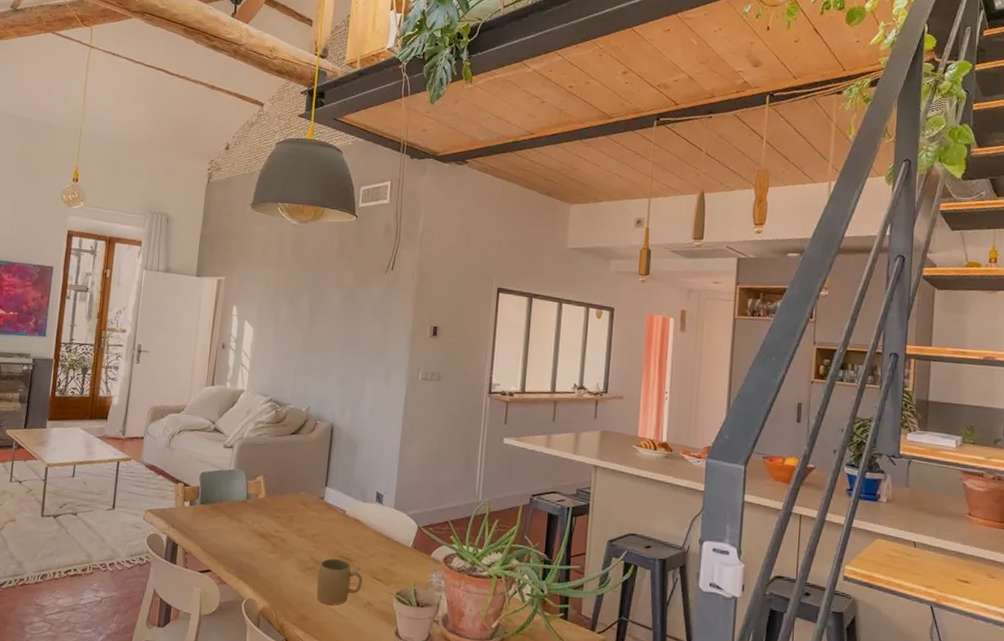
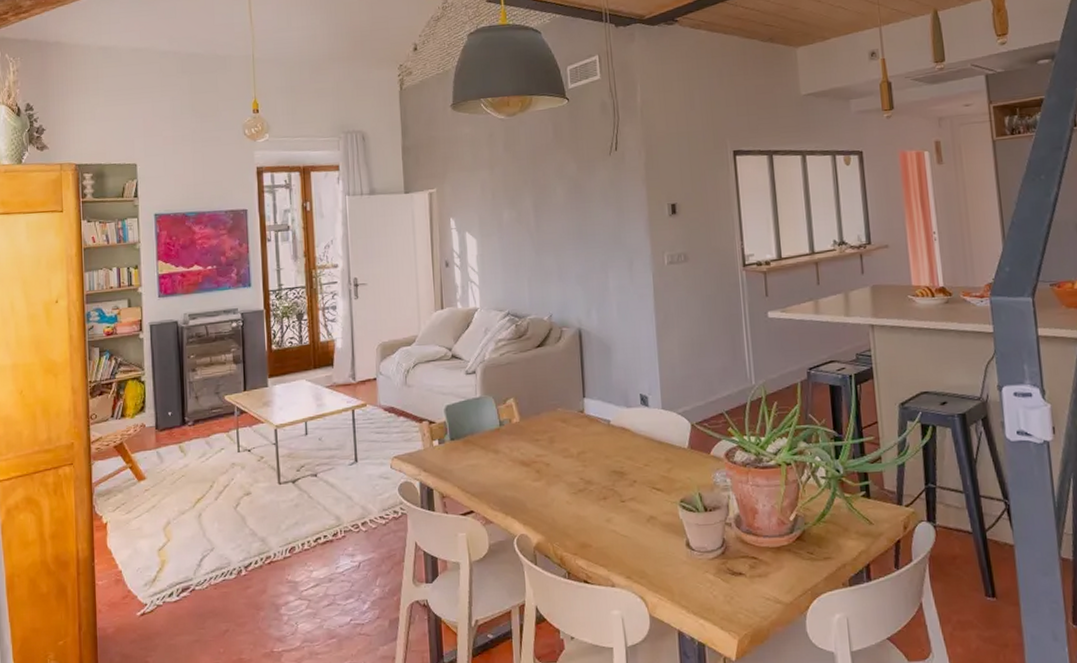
mug: present [316,558,363,605] -> none [590,474,642,526]

